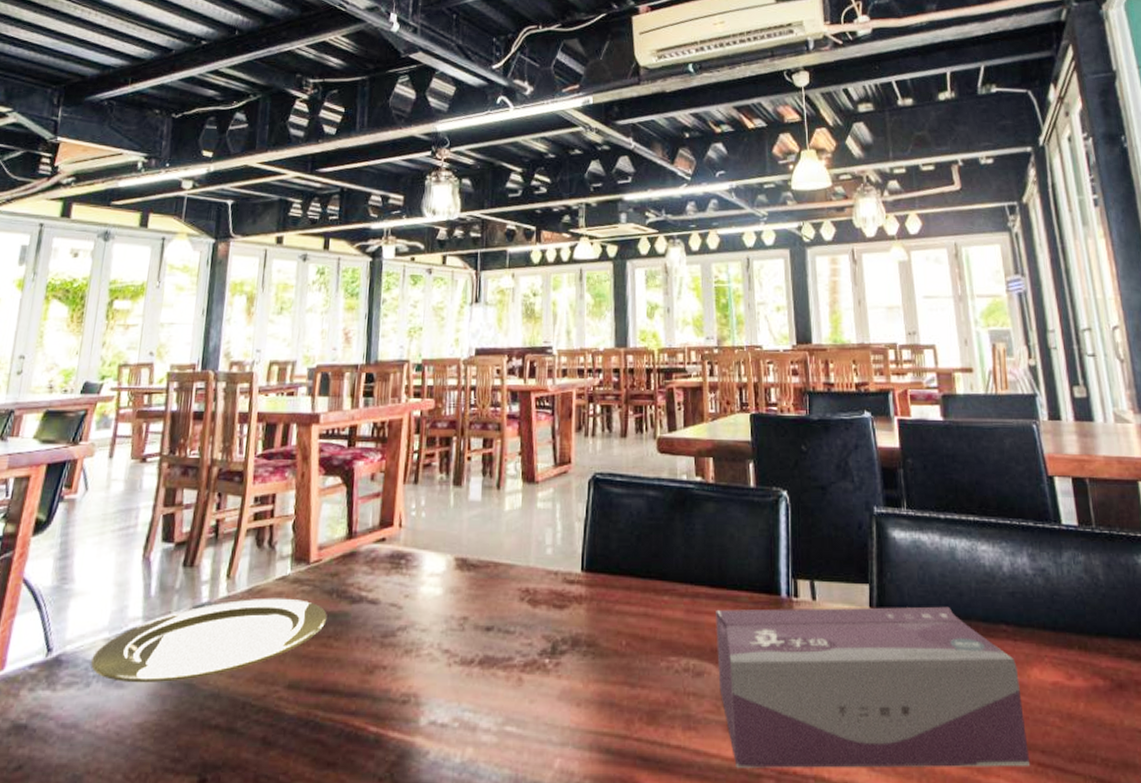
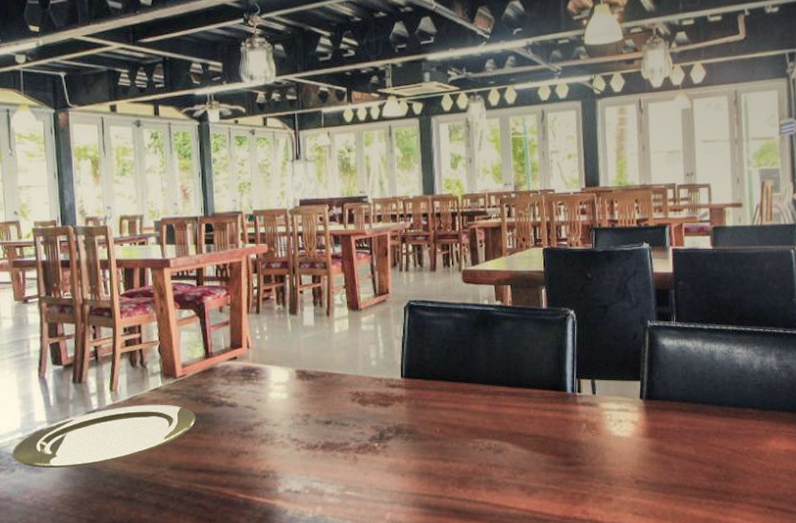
tissue box: present [716,606,1031,768] -> none [513,396,762,516]

